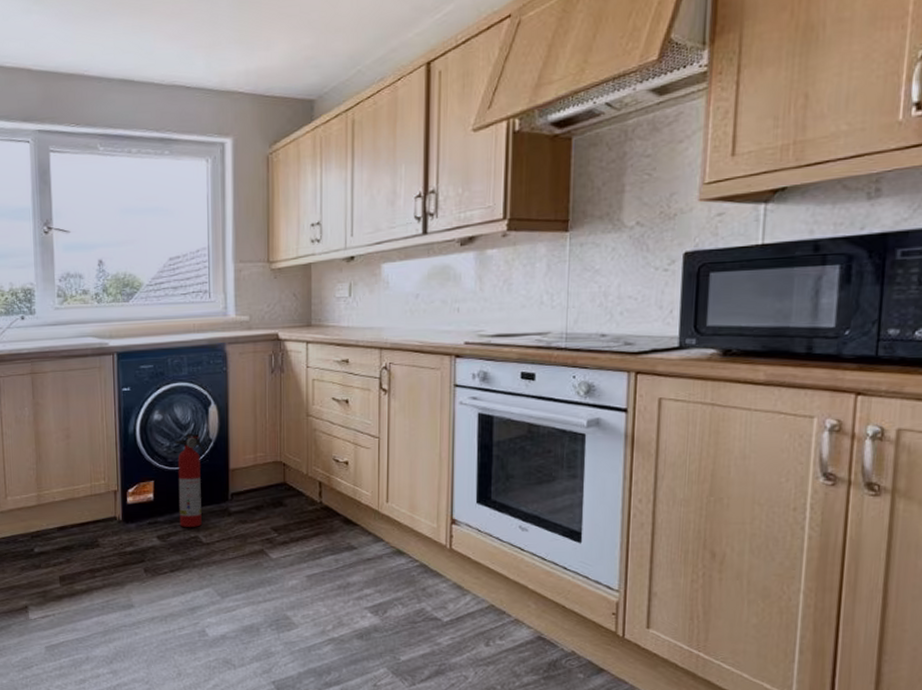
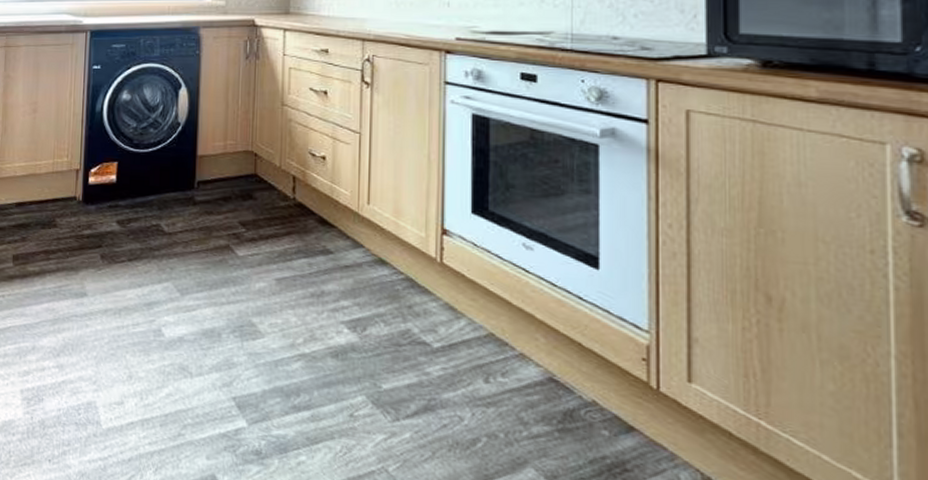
fire extinguisher: present [175,433,206,527] -> none [141,115,174,215]

